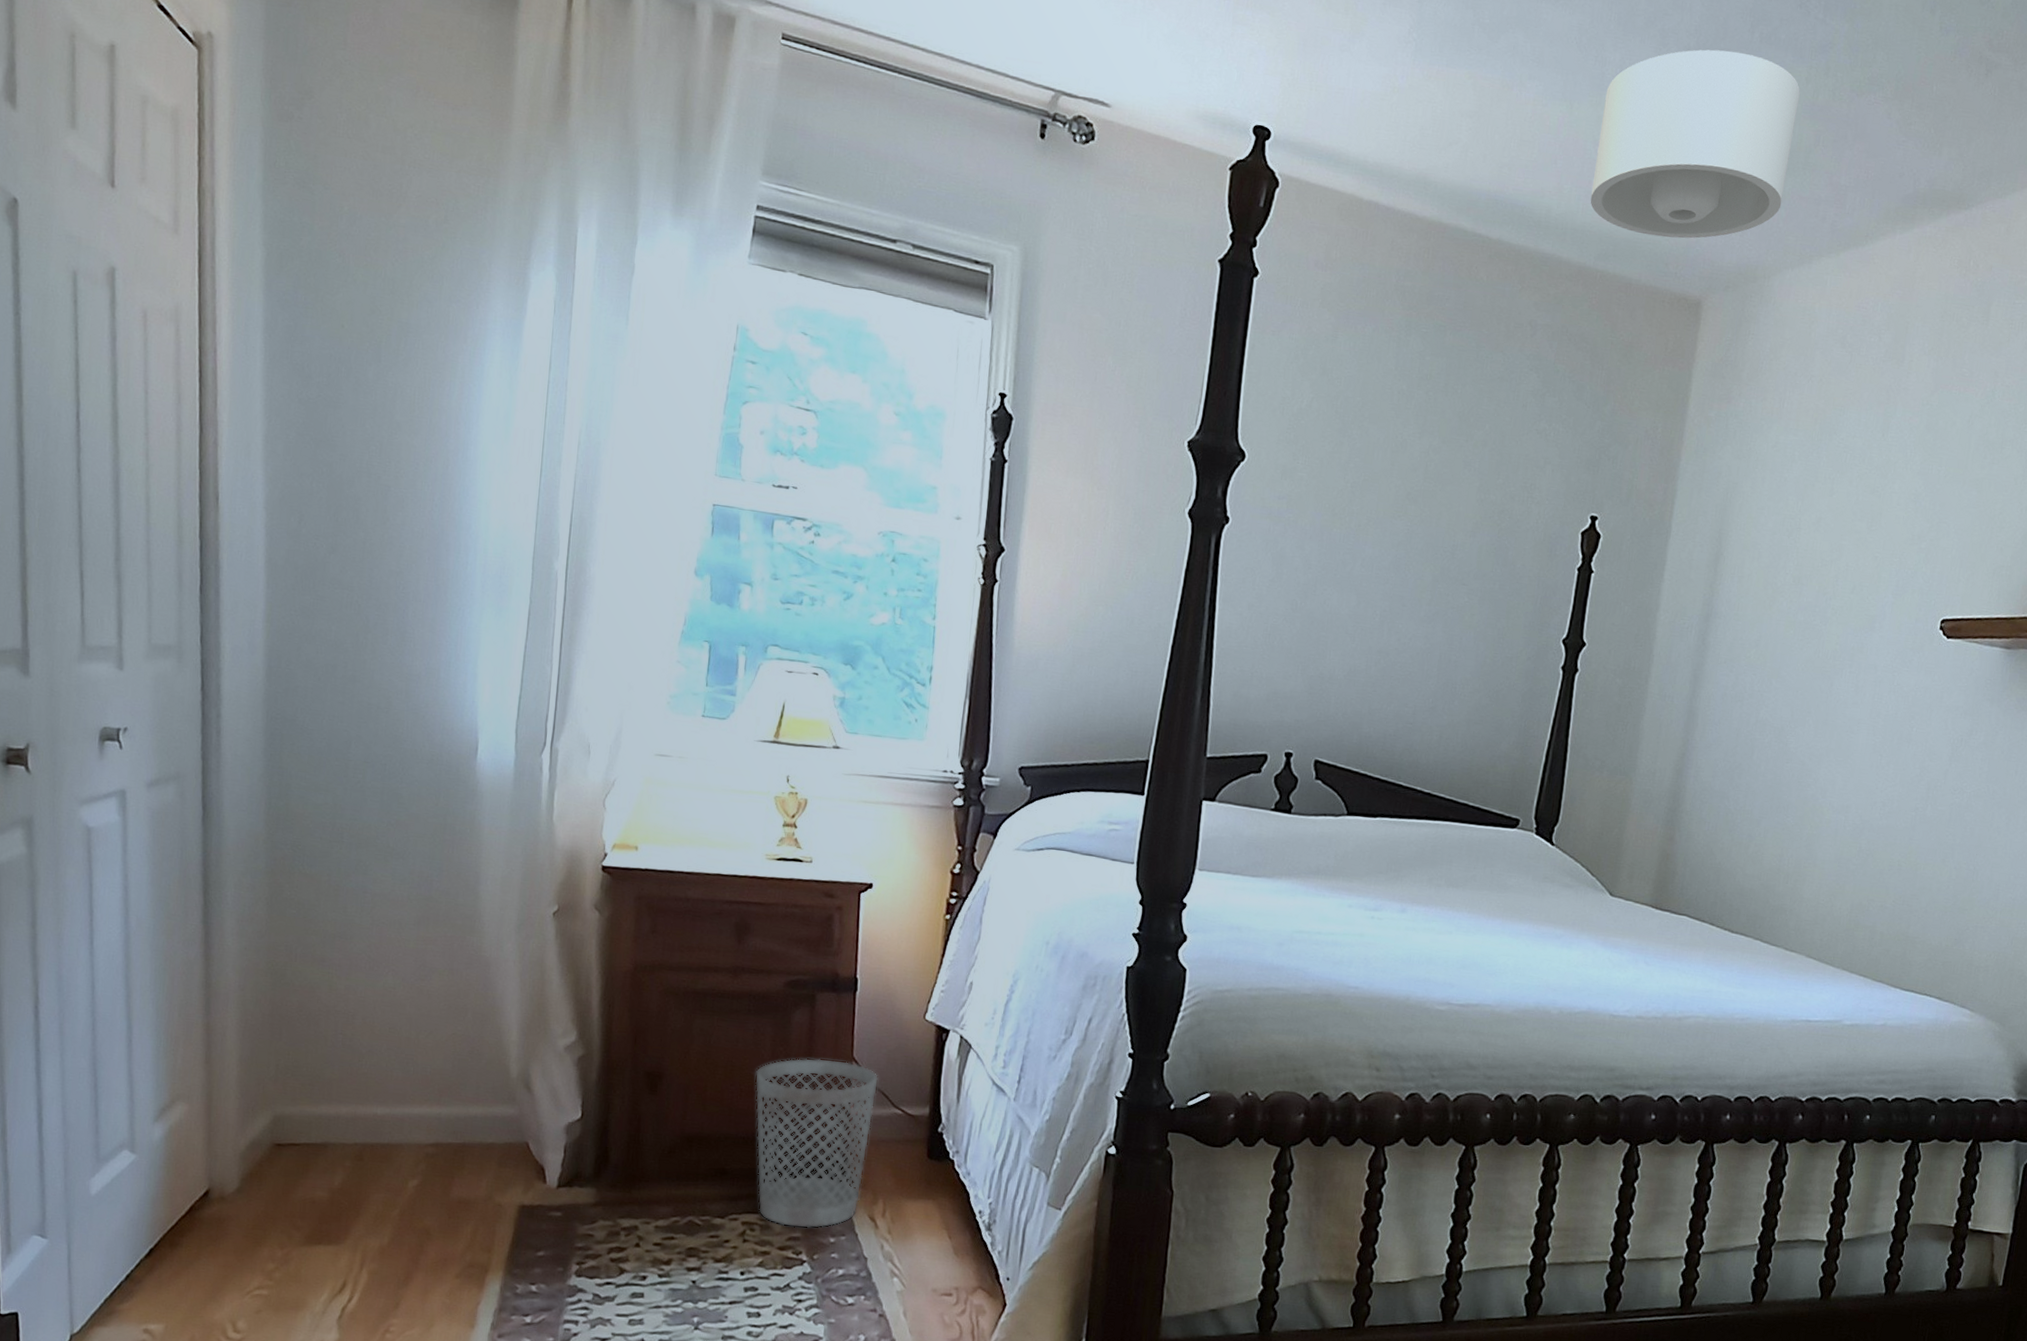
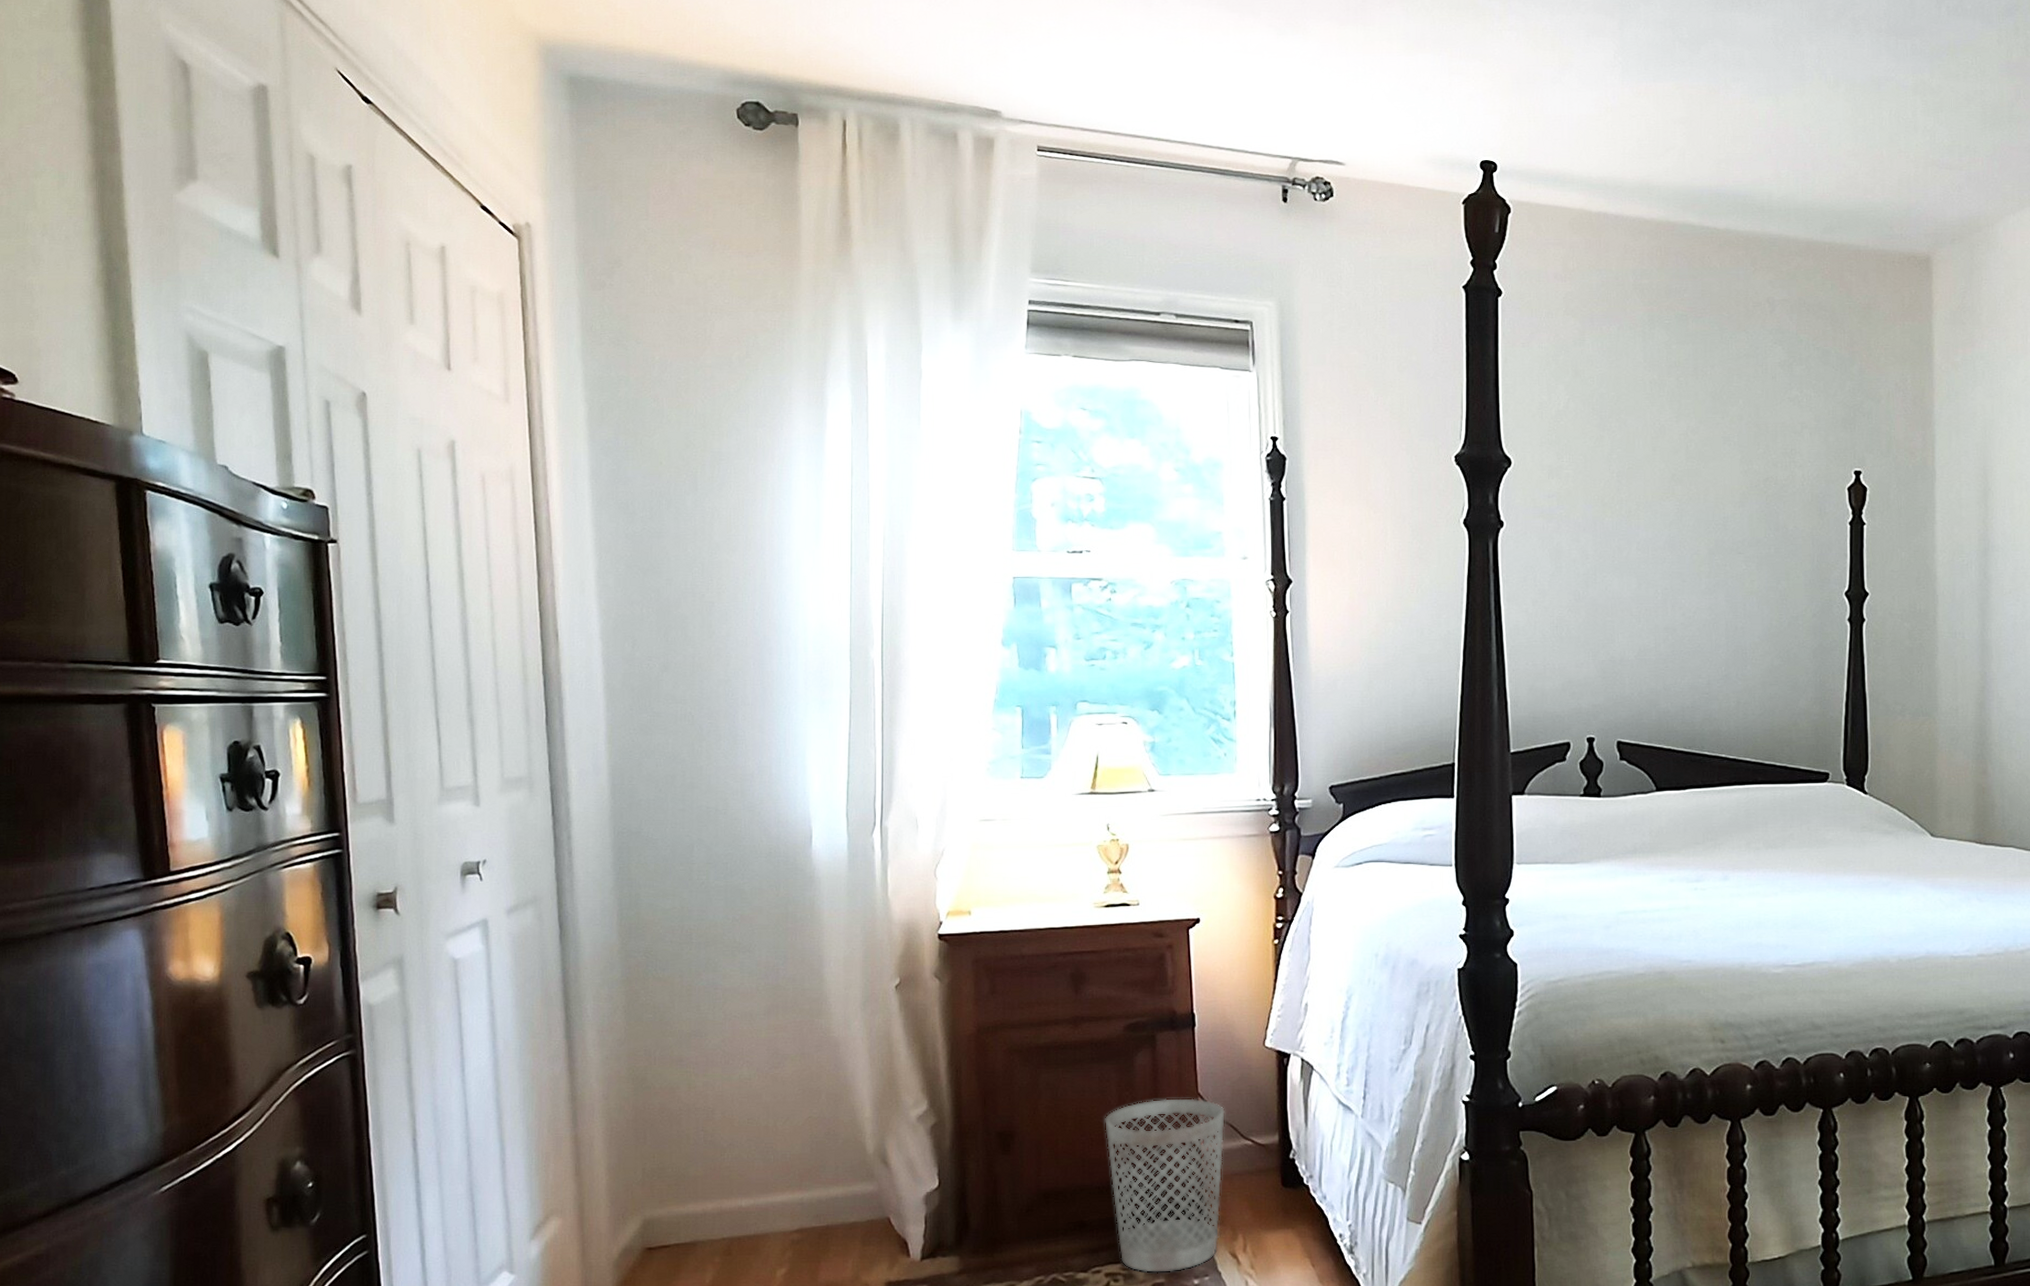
ceiling light: present [1590,49,1800,239] -> none [1808,27,1994,204]

